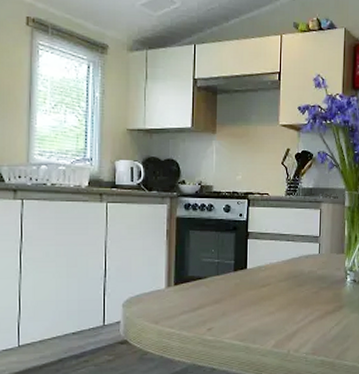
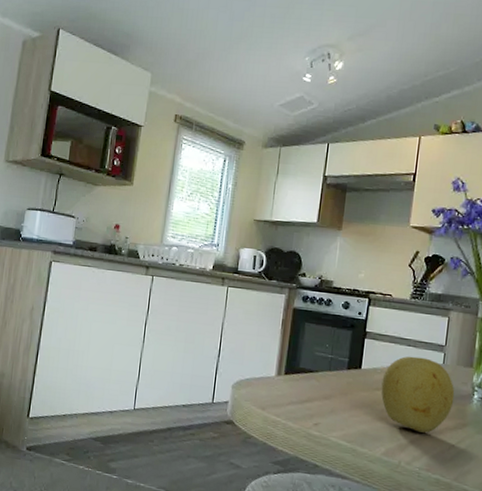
fruit: none [266,250,331,320] -> present [381,356,455,433]

